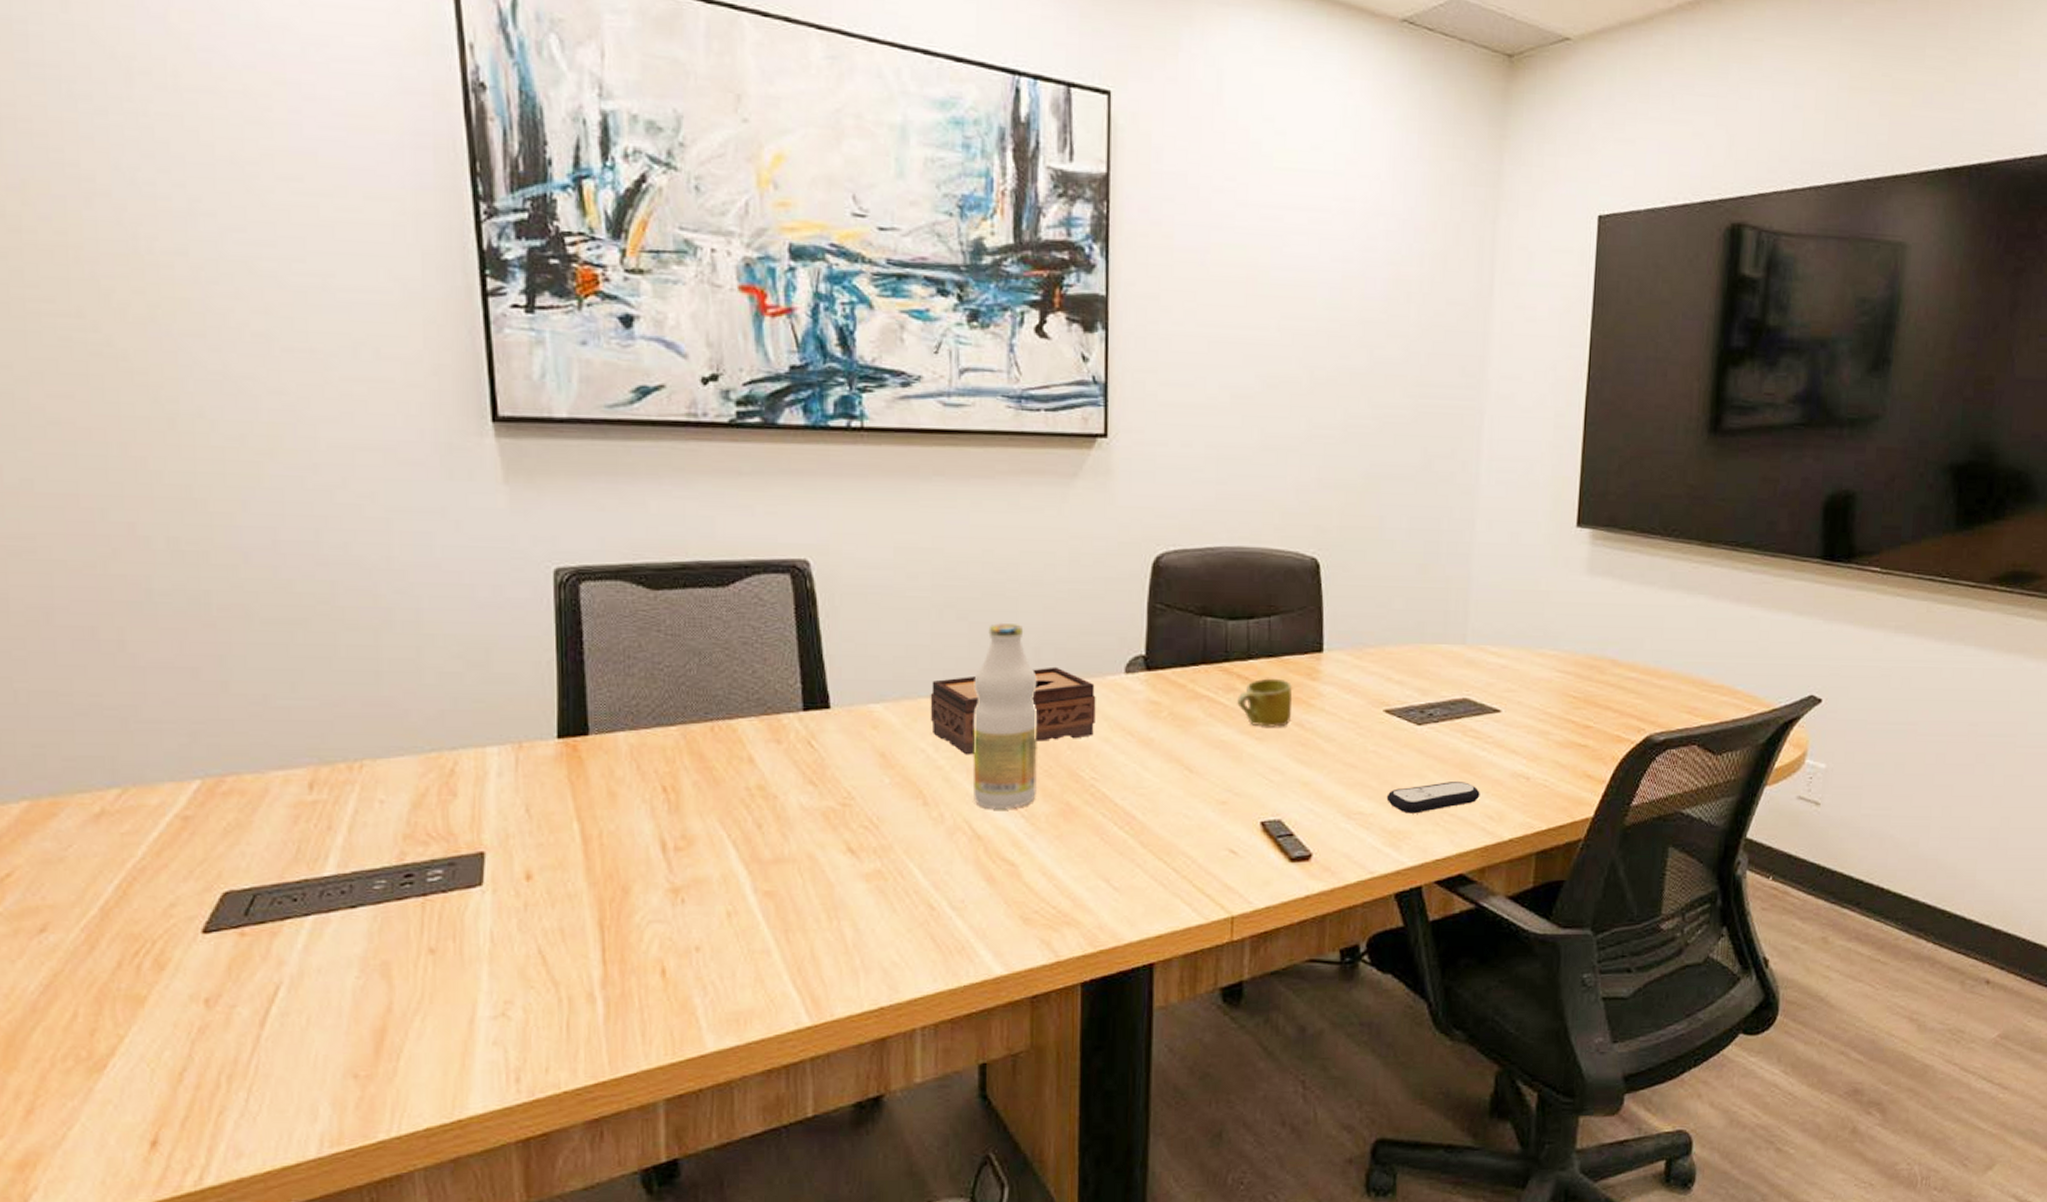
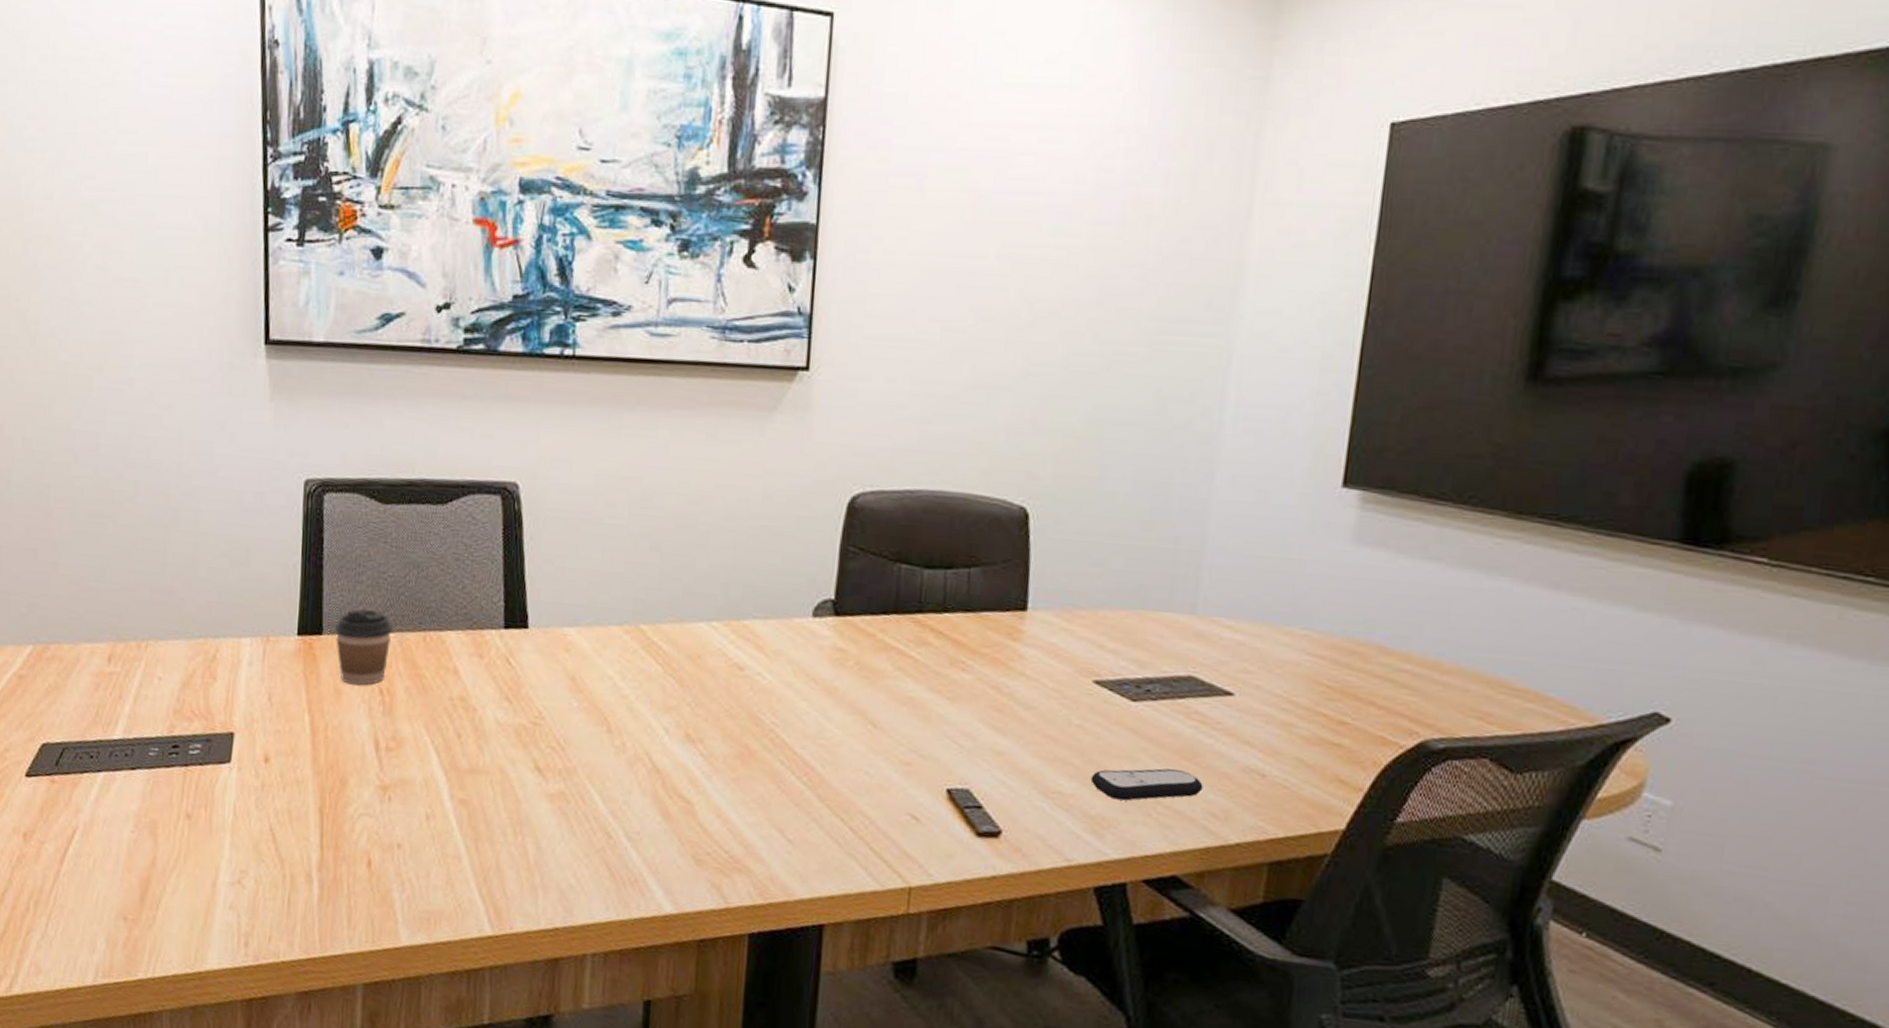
coffee cup: none [604,703,673,785] -> present [335,609,393,686]
tissue box: present [930,666,1096,755] -> none [619,604,781,687]
bottle: present [972,622,1038,809] -> none [655,555,724,746]
mug: present [1237,678,1293,727] -> none [929,633,991,689]

